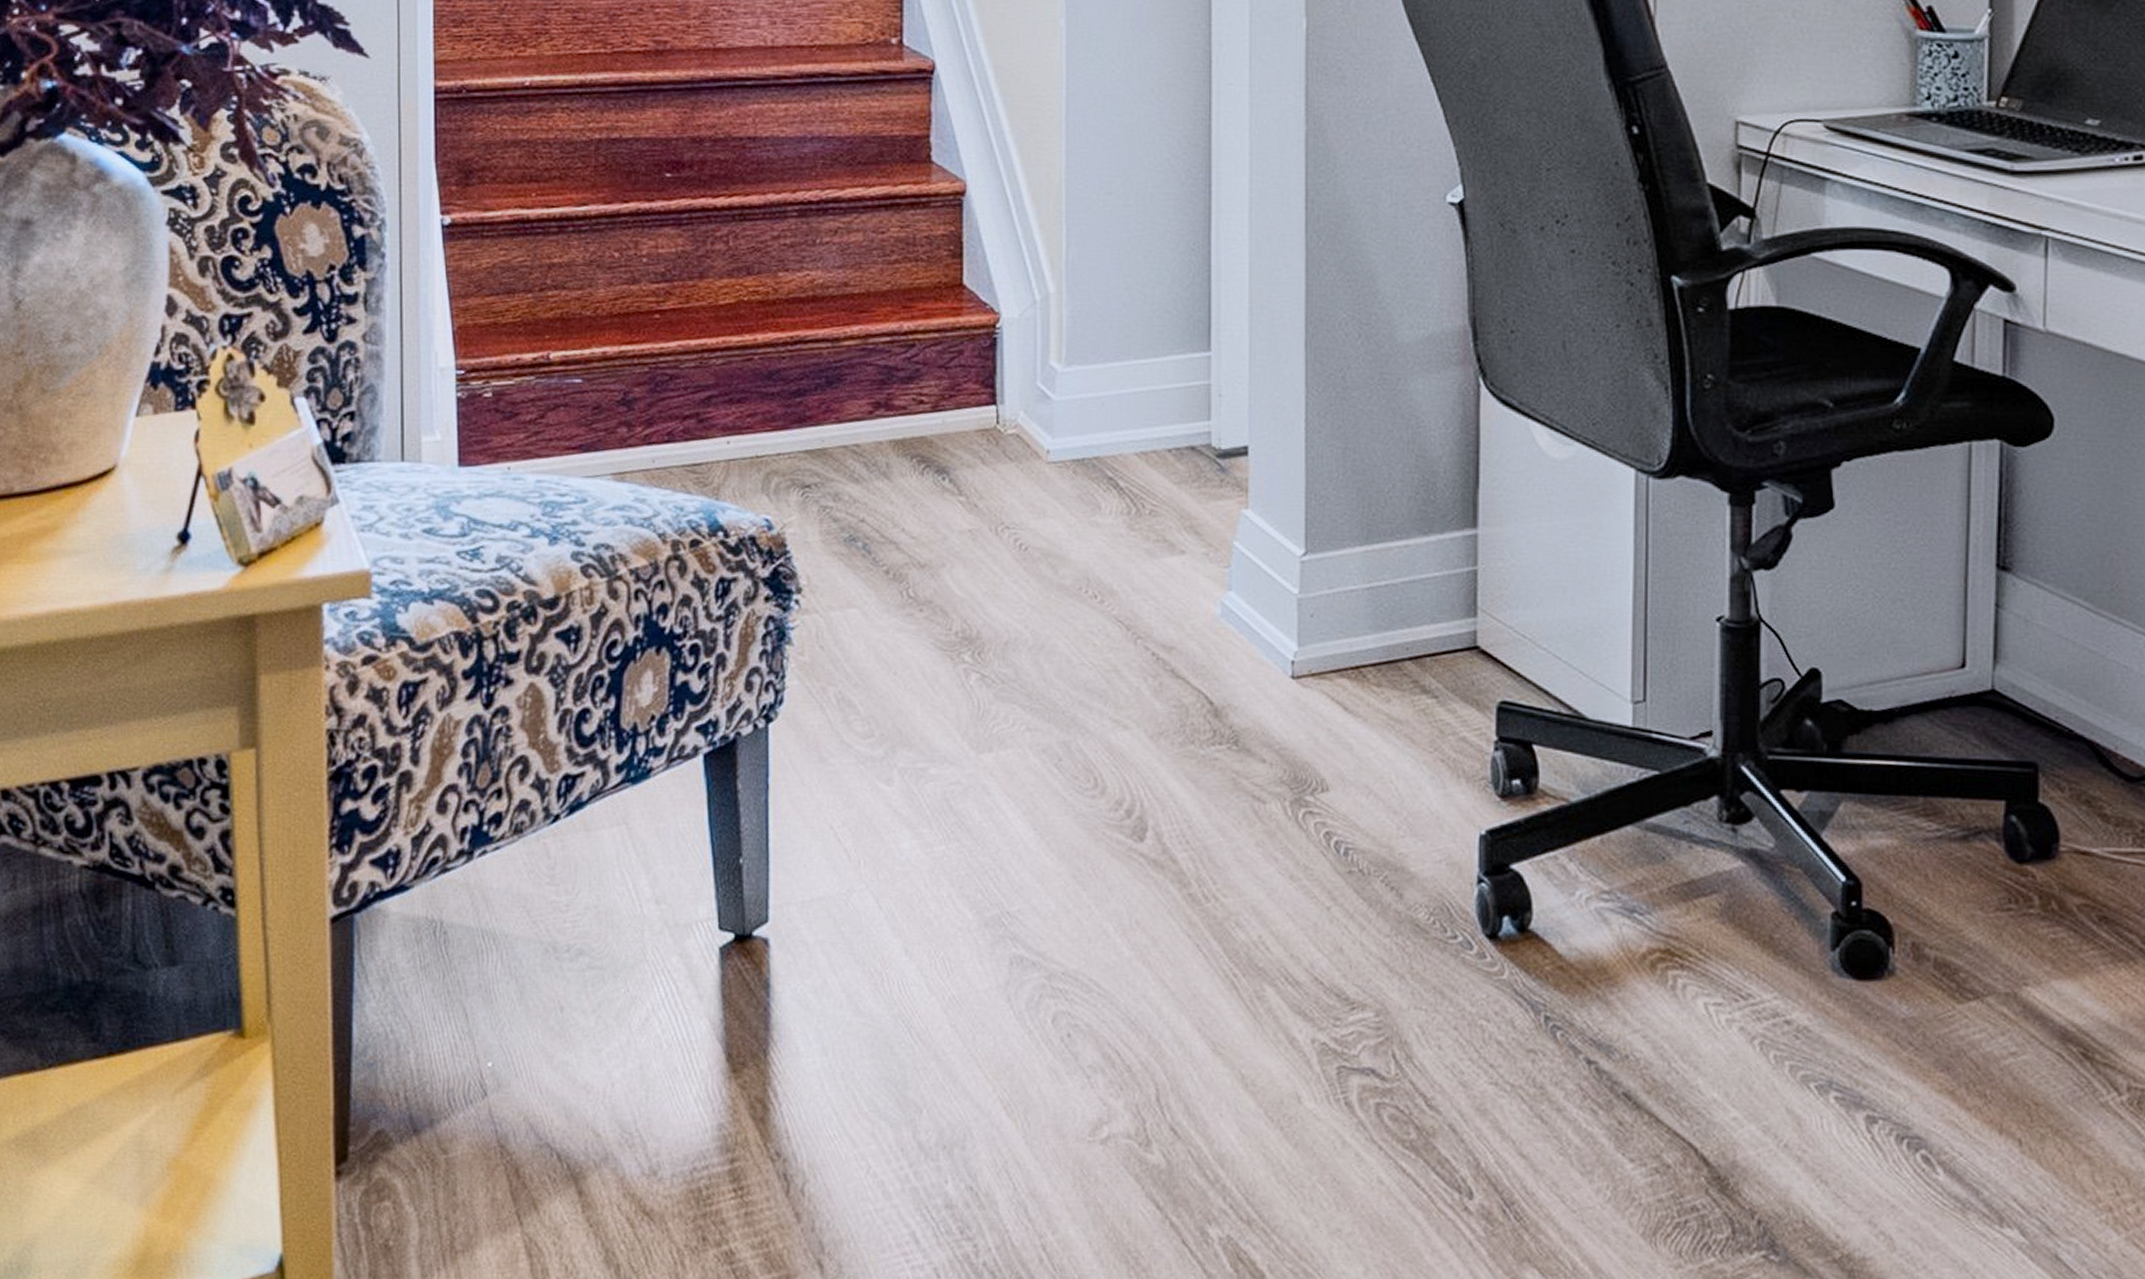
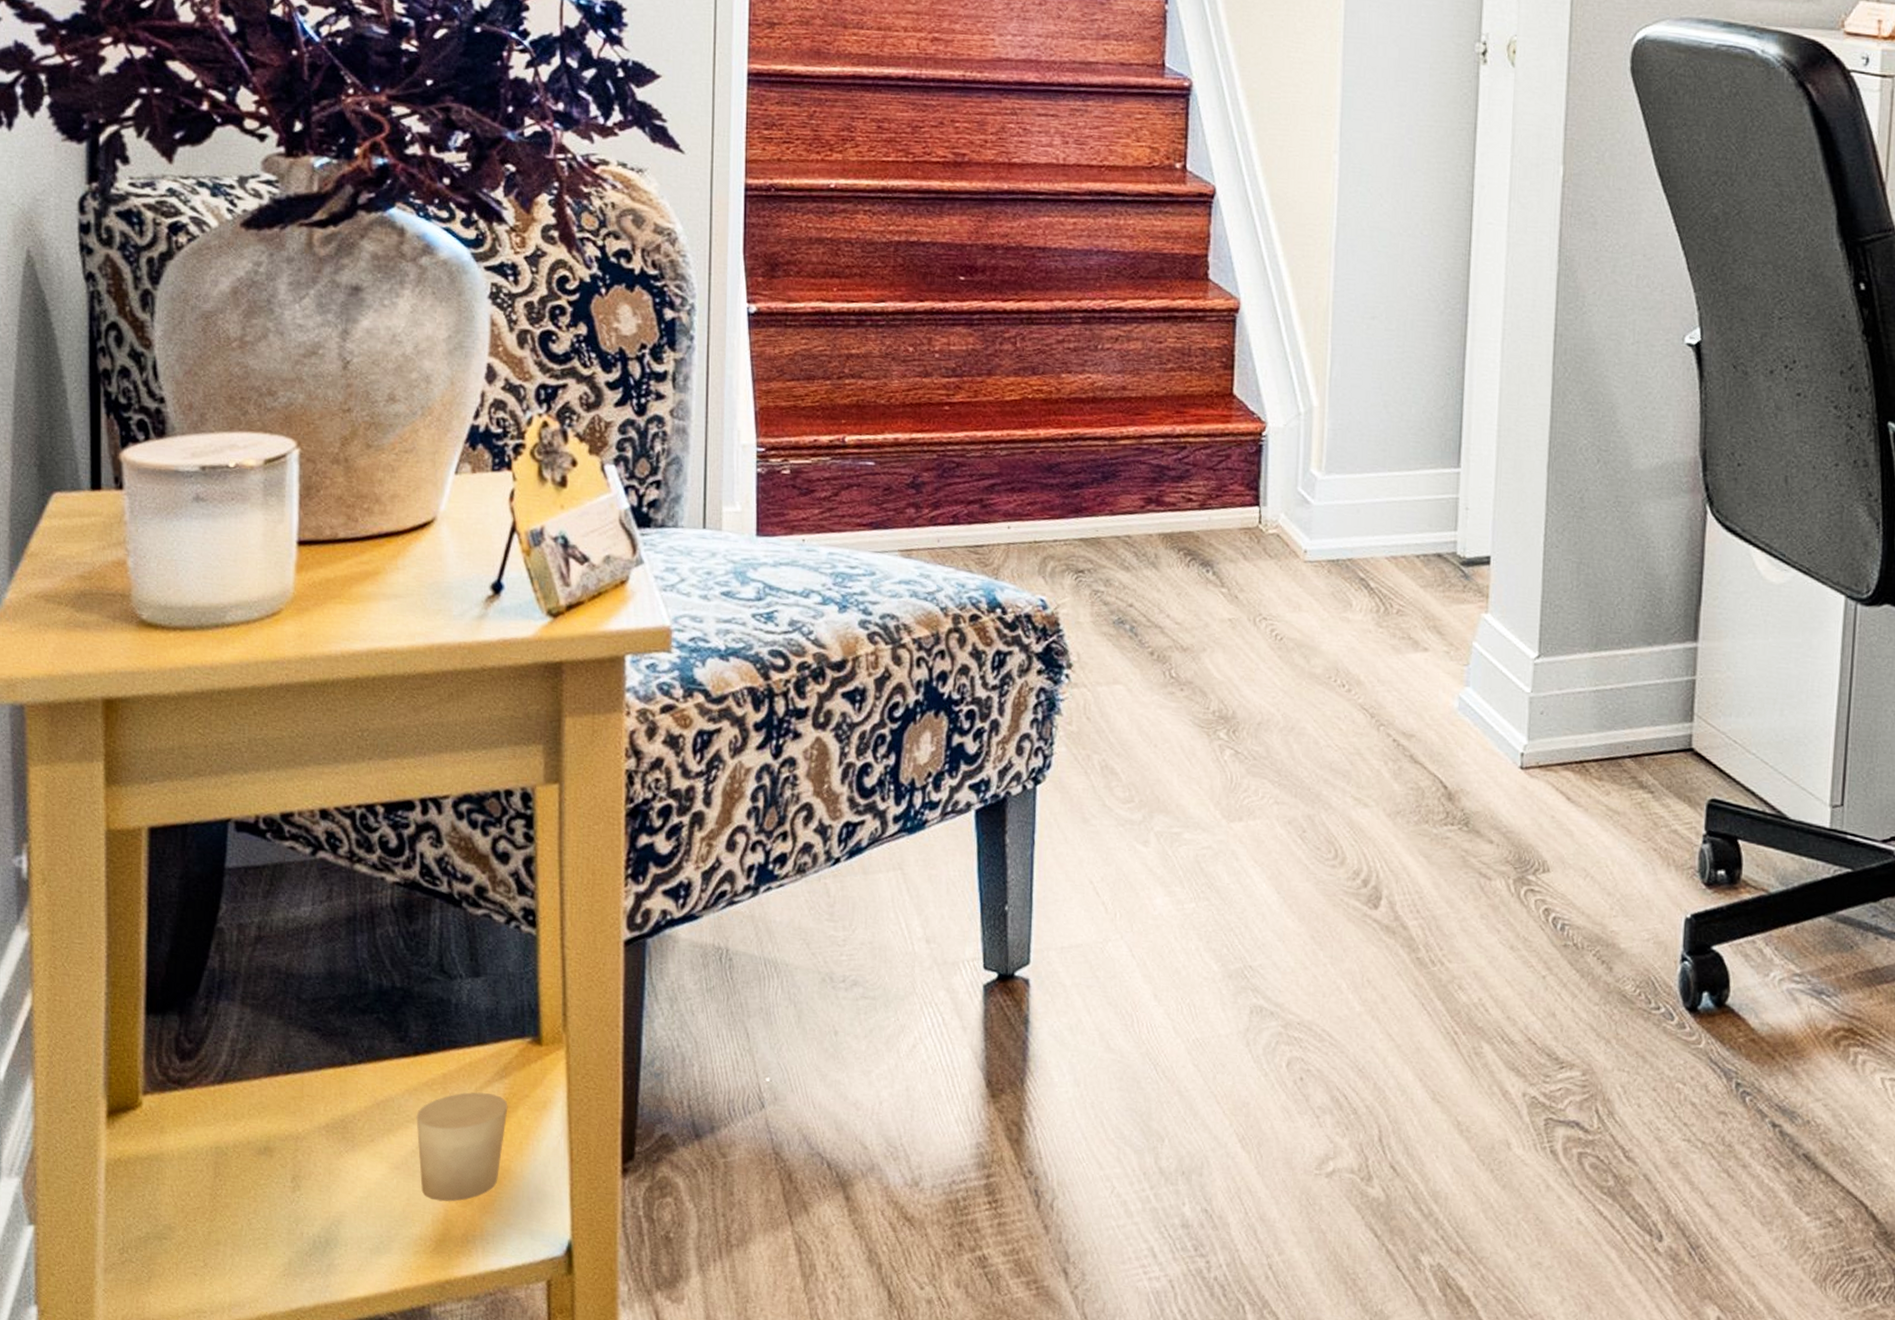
candle: none [112,1093,211,1218] -> present [416,1092,508,1202]

